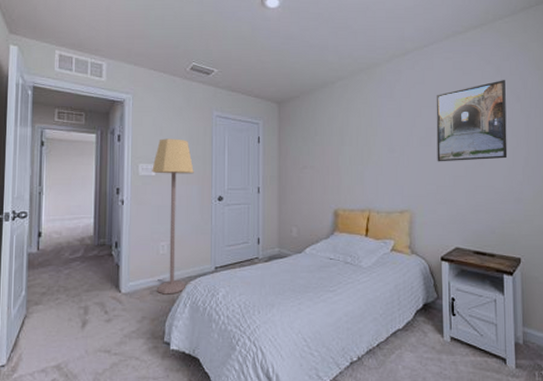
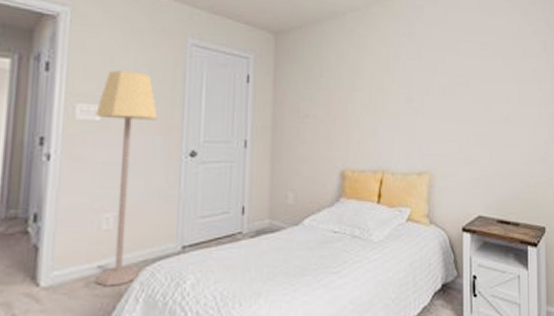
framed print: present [436,80,508,162] -> none [460,26,534,116]

